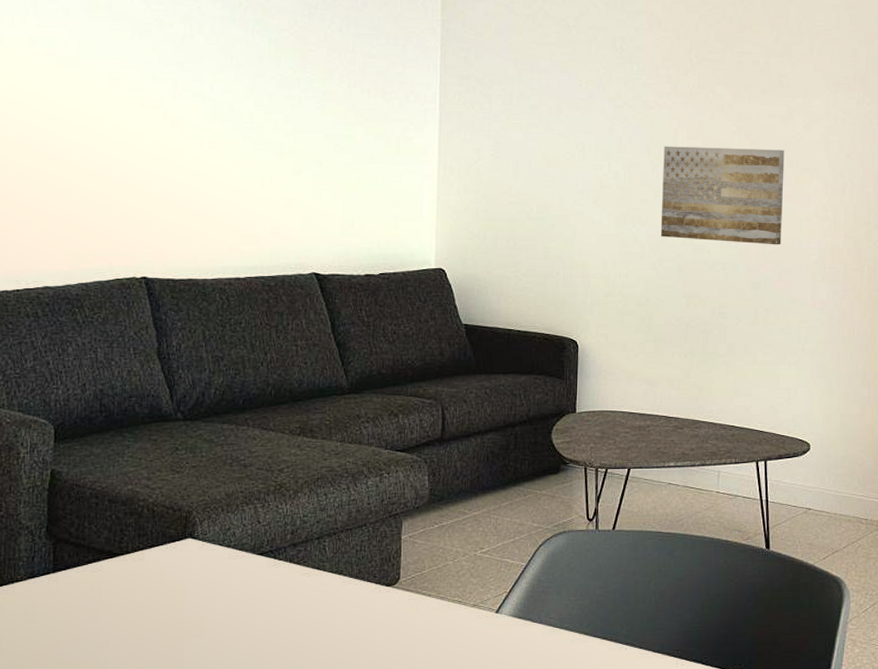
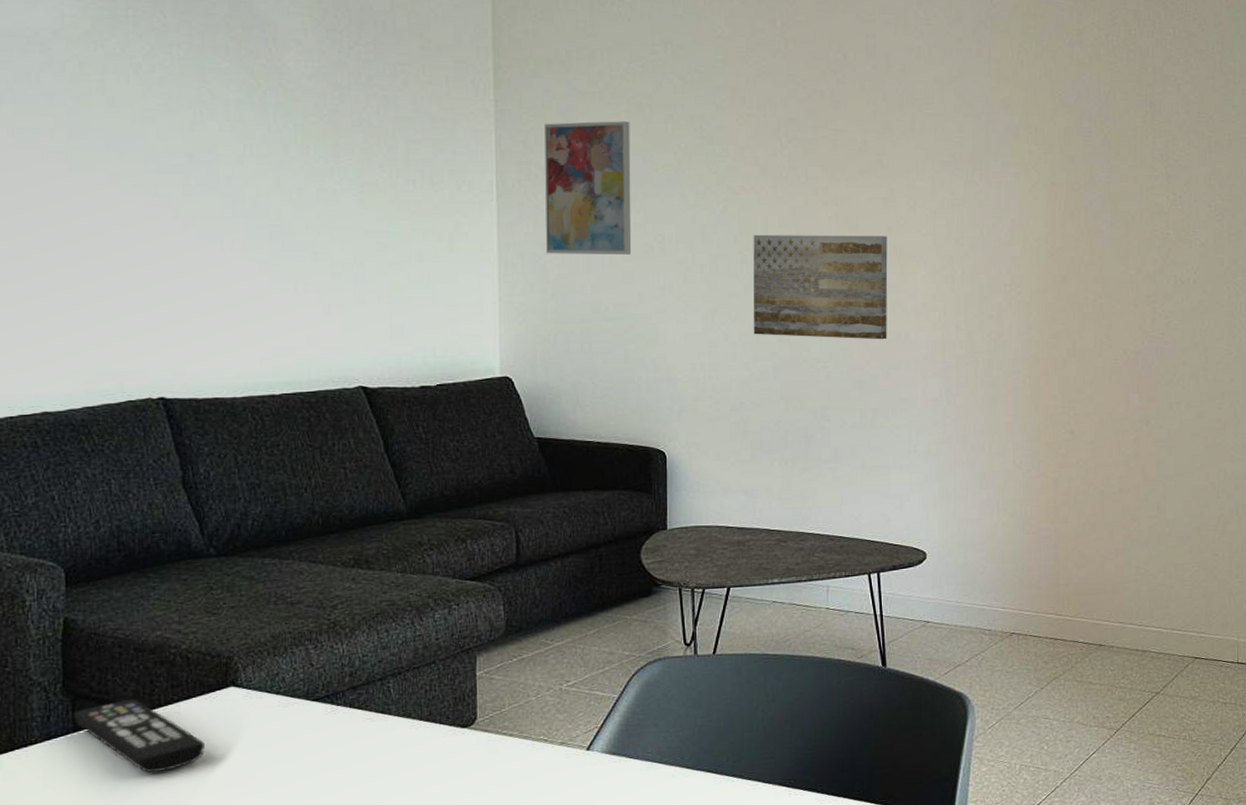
remote control: none [54,545,163,612] -> present [73,699,205,772]
wall art: none [480,41,559,161] -> present [545,121,632,255]

